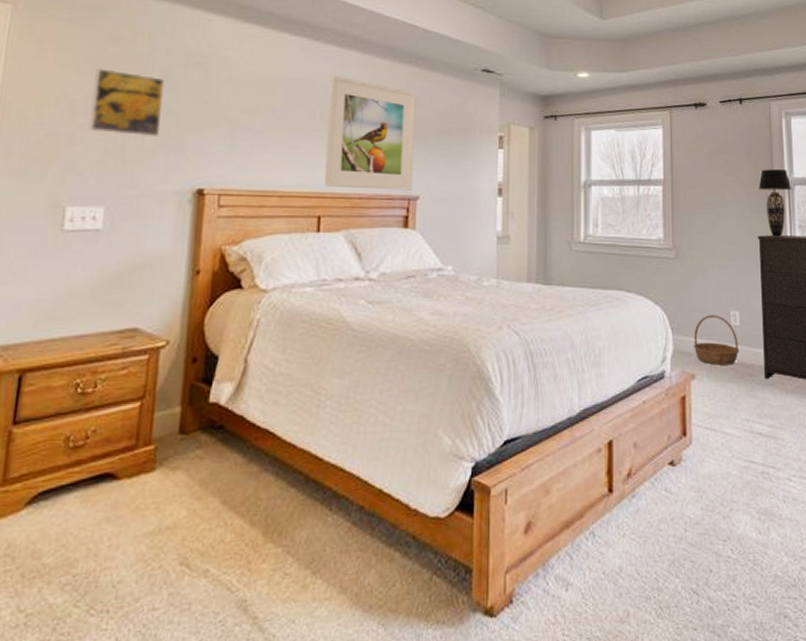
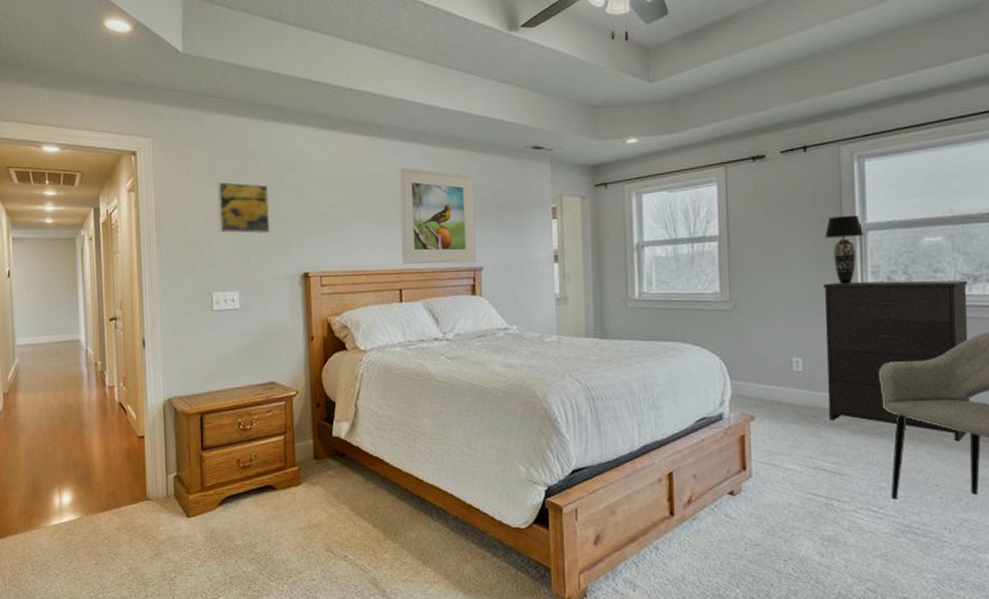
basket: present [693,315,739,365] -> none [752,362,802,408]

